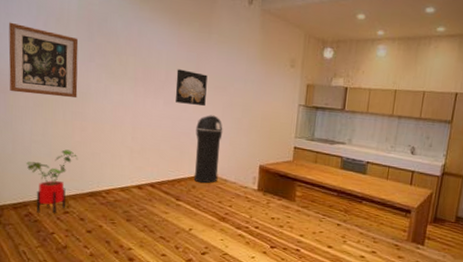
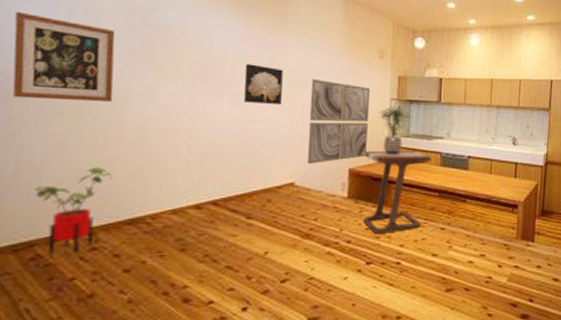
trash can: present [193,115,223,183] -> none [269,114,304,195]
wall art: none [225,83,282,159] -> present [307,78,371,165]
side table: none [269,151,333,225] -> present [363,150,433,233]
potted plant: none [287,111,316,156] -> present [378,106,410,155]

